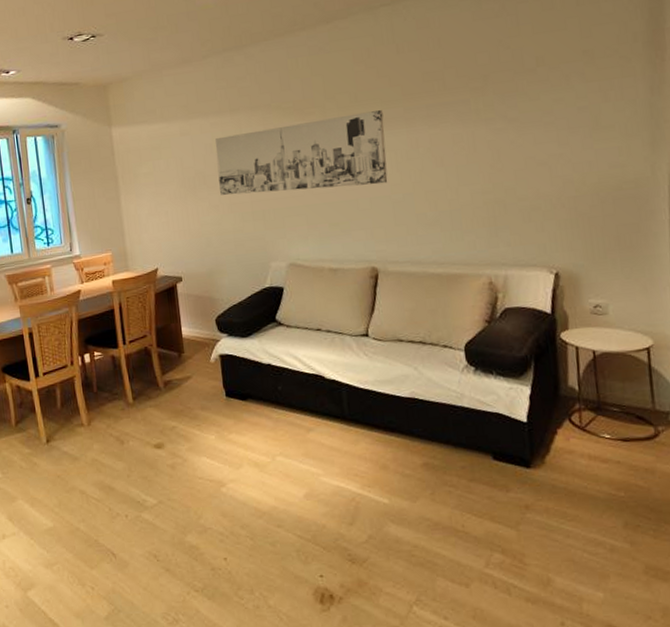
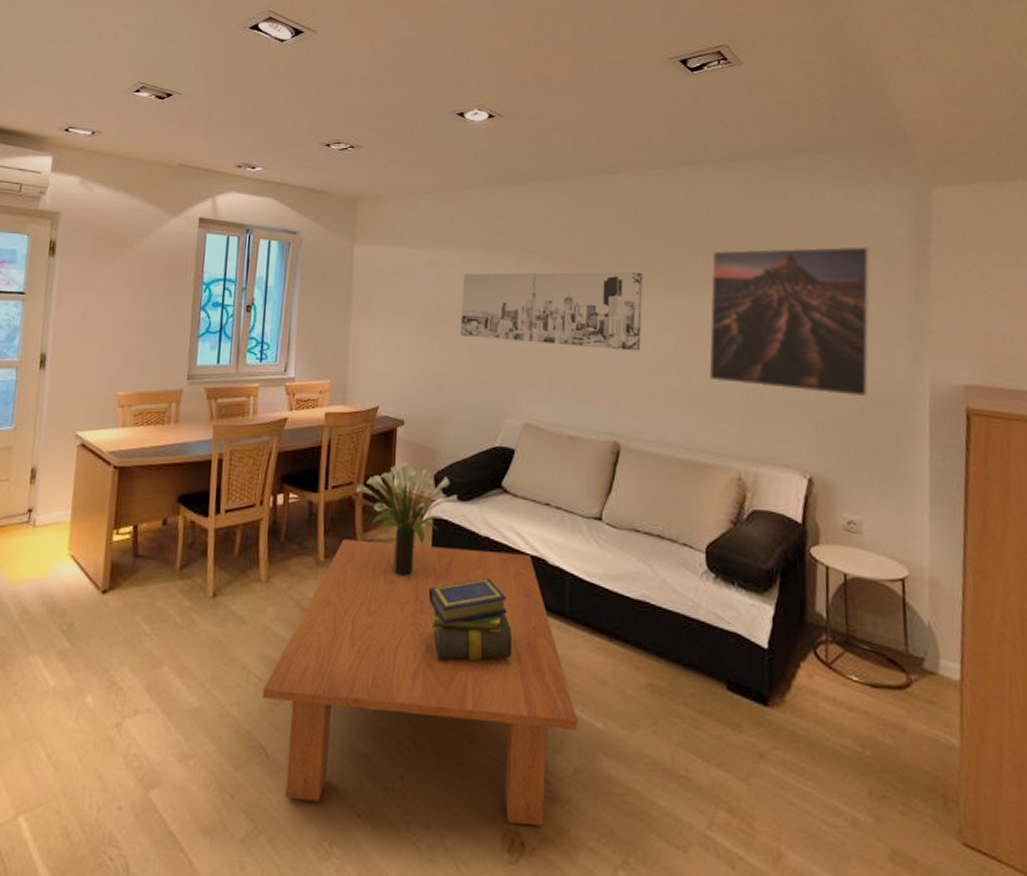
coffee table: none [102,373,367,585] -> present [263,539,578,827]
potted plant: none [149,311,239,407] -> present [356,462,457,577]
stack of books: none [225,396,304,467] -> present [428,577,513,662]
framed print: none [448,47,608,200] -> present [709,245,870,397]

